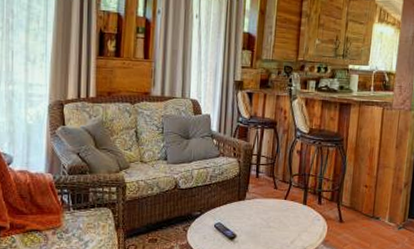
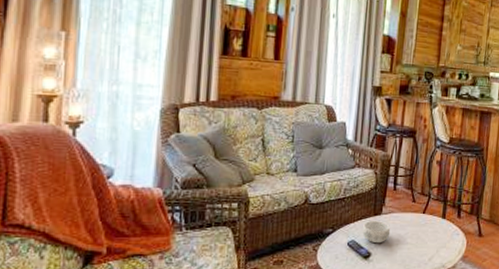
decorative bowl: none [228,205,254,226] -> present [363,221,391,244]

